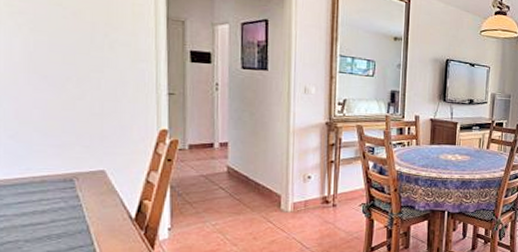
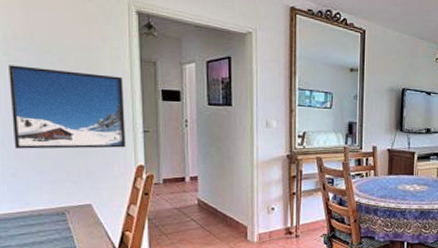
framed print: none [11,16,148,111] -> present [9,65,126,149]

